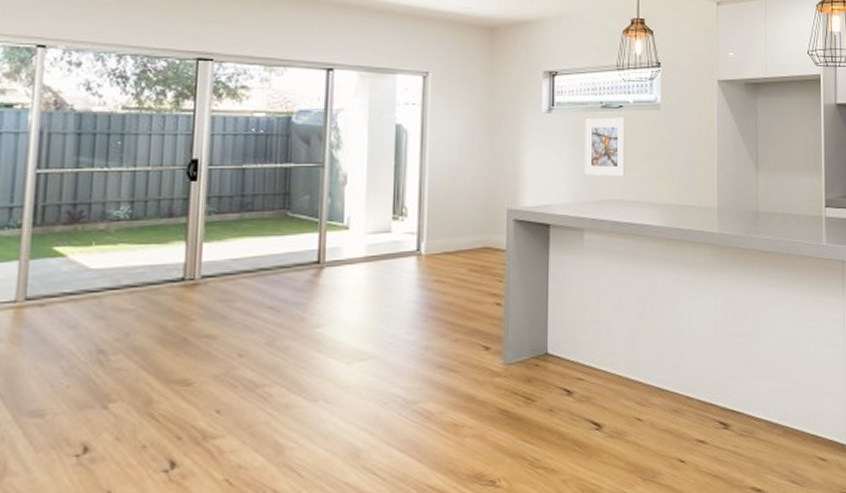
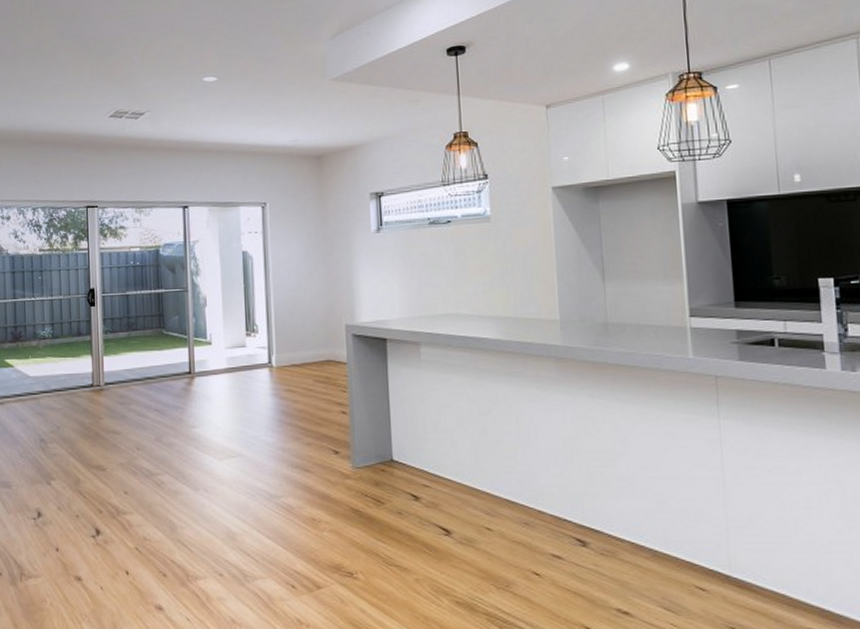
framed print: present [584,117,626,177] -> none [413,232,459,291]

